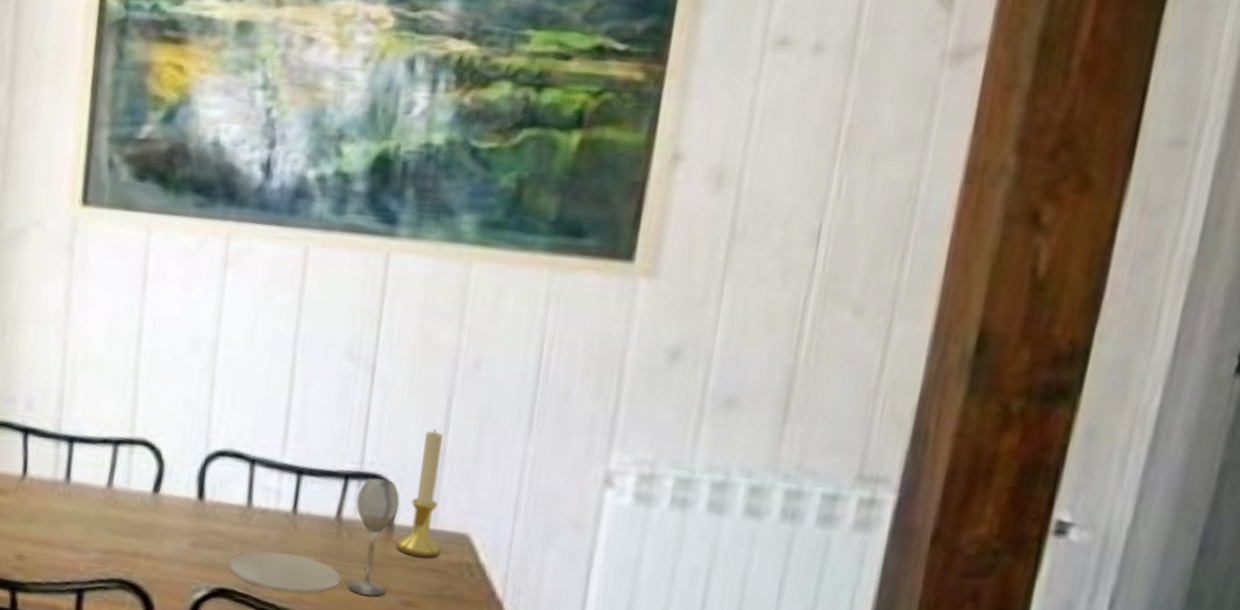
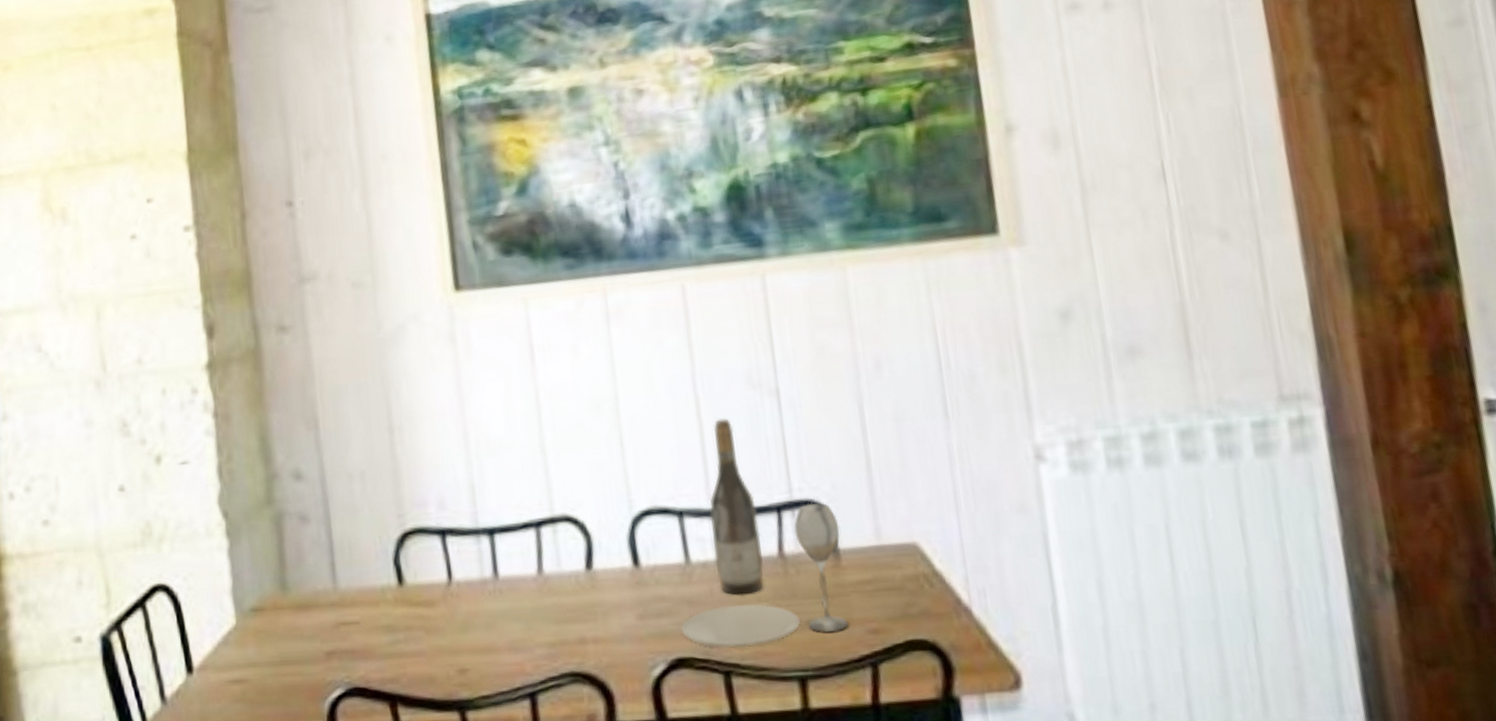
wine bottle: none [273,381,327,546] -> present [709,418,765,596]
candle holder: present [396,429,443,558] -> none [845,441,894,578]

